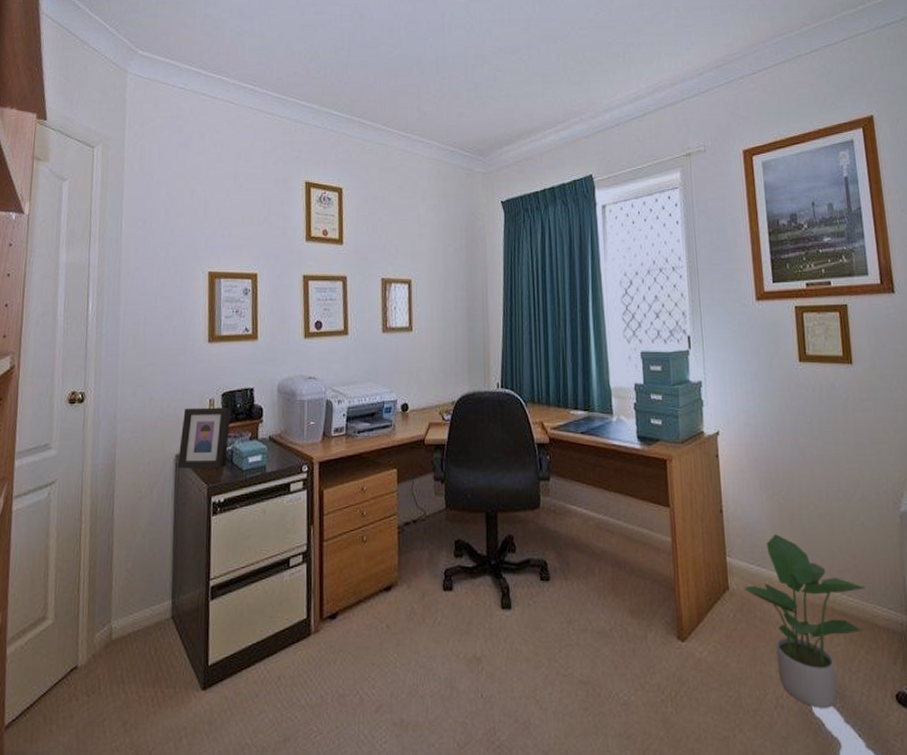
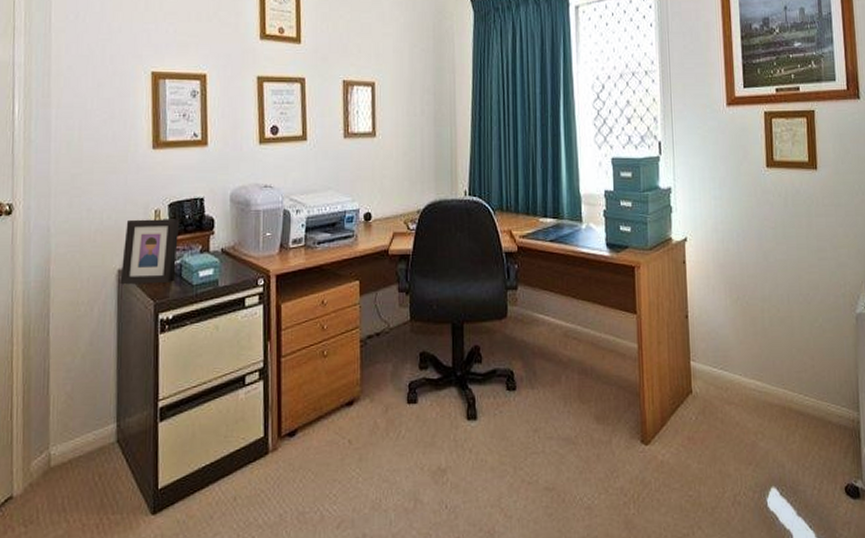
potted plant: present [744,534,866,708] -> none [707,338,821,503]

